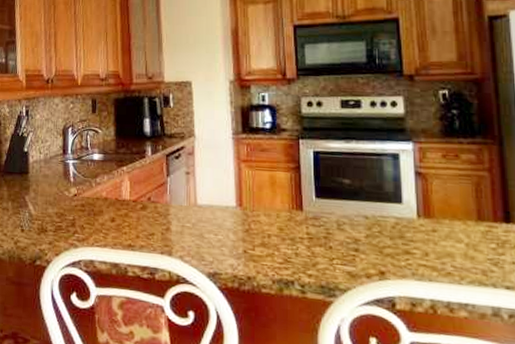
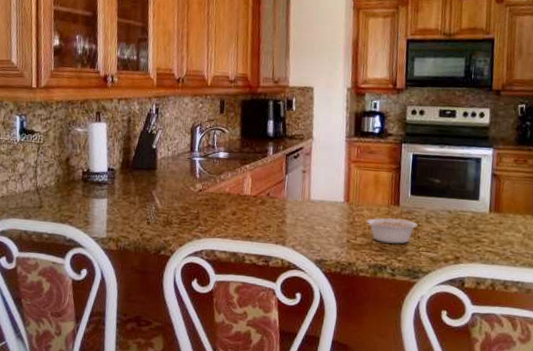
legume: none [264,224,328,255] -> present [366,218,418,244]

